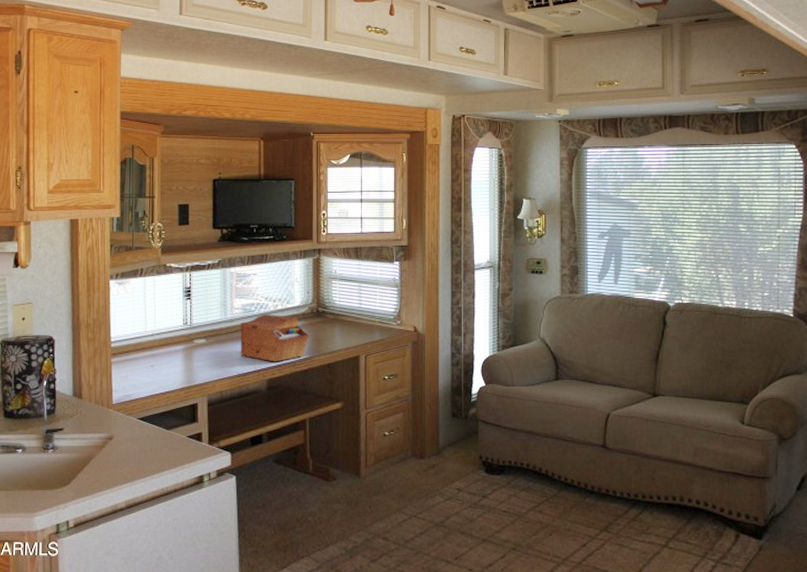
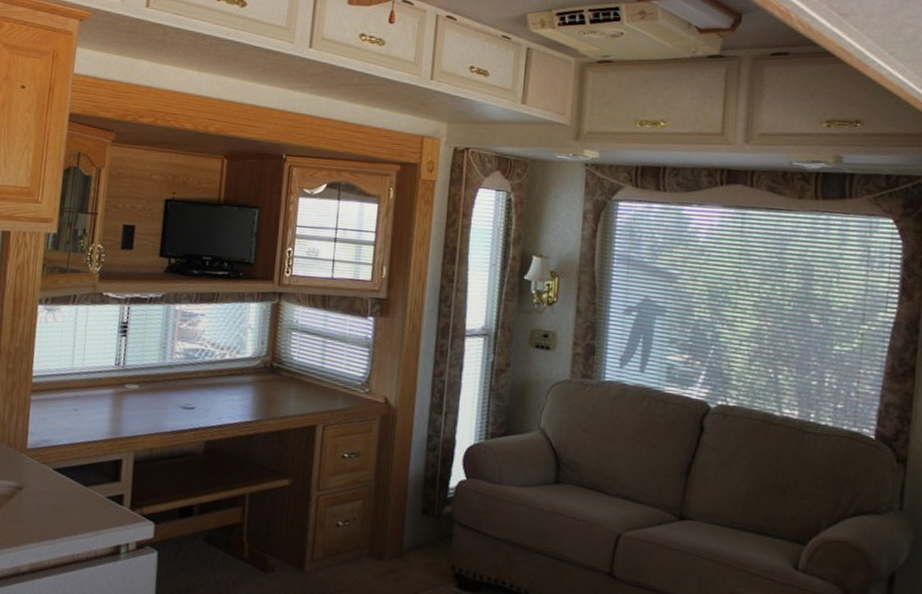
sewing box: present [240,315,309,362] -> none [176,363,259,422]

